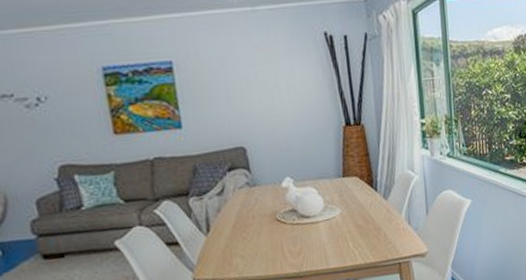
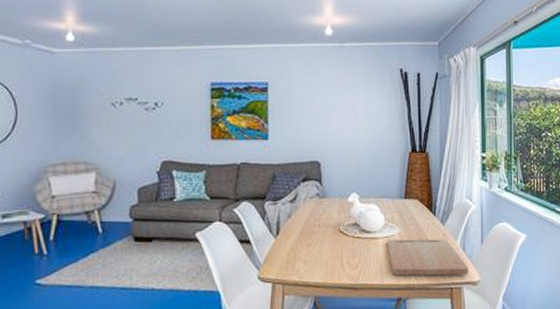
cutting board: none [328,214,416,258] -> present [387,238,469,276]

